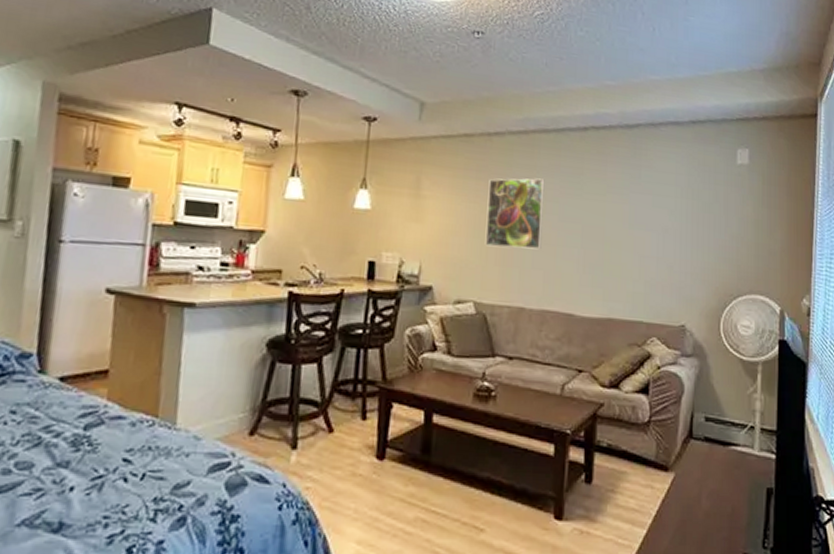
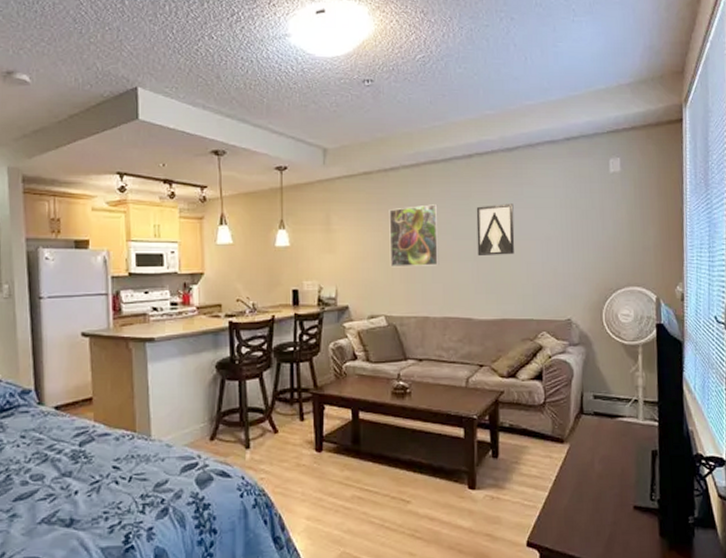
wall art: none [585,186,630,245] -> present [476,203,515,257]

